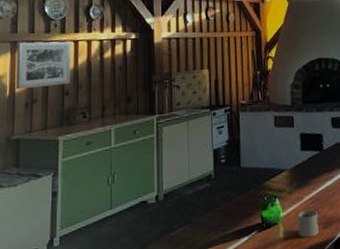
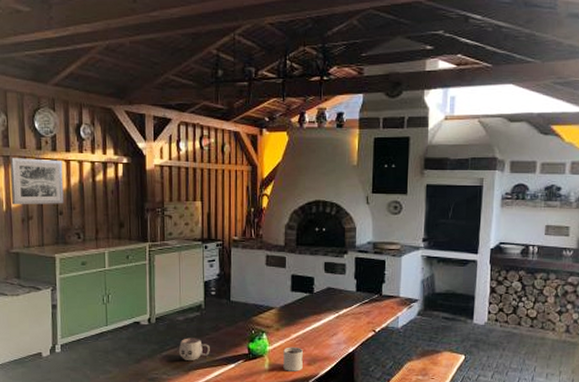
mug: none [188,211,222,240] -> present [178,338,210,361]

